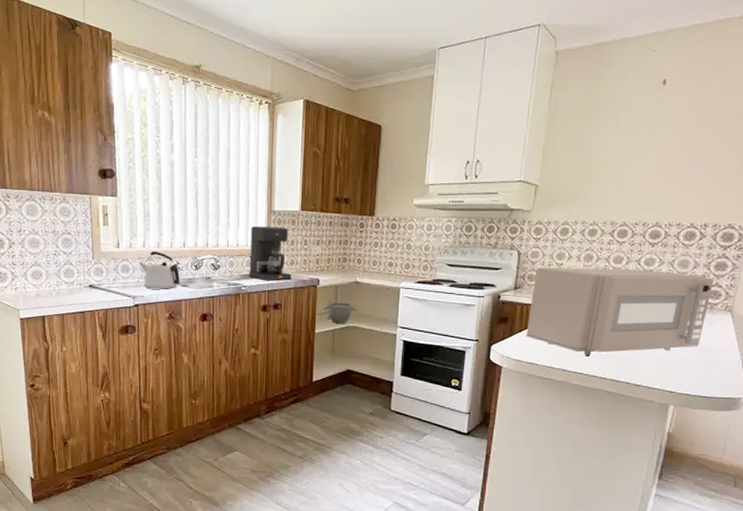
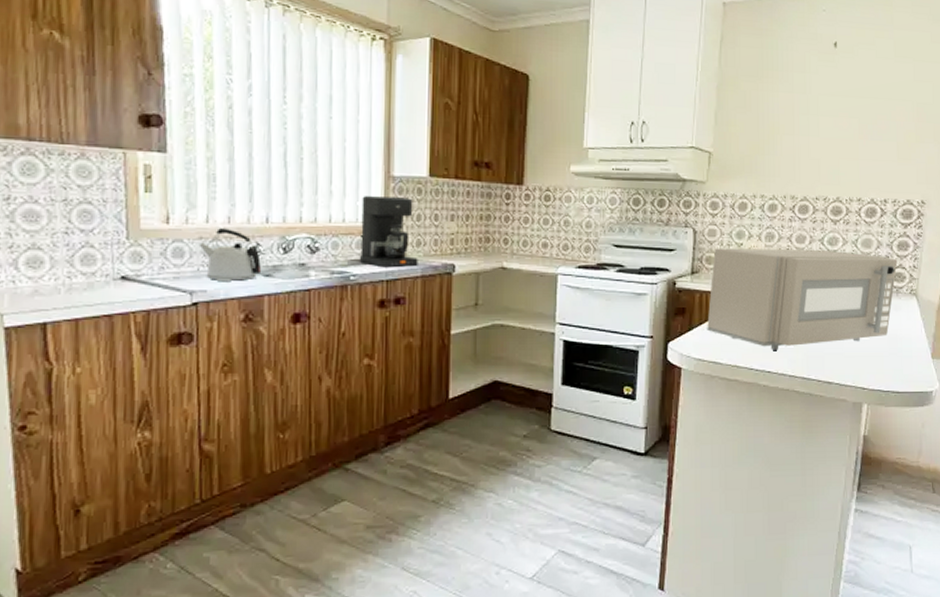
cooking pot: present [323,299,357,324] -> none [460,290,504,322]

